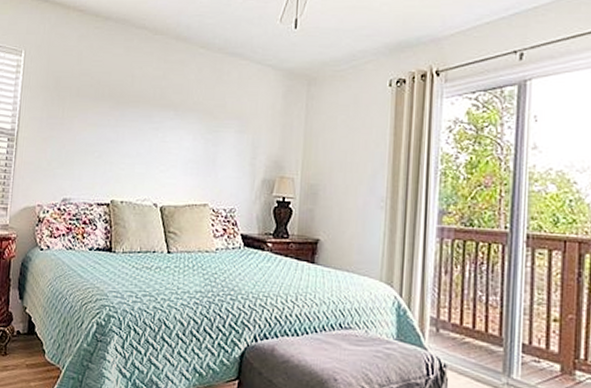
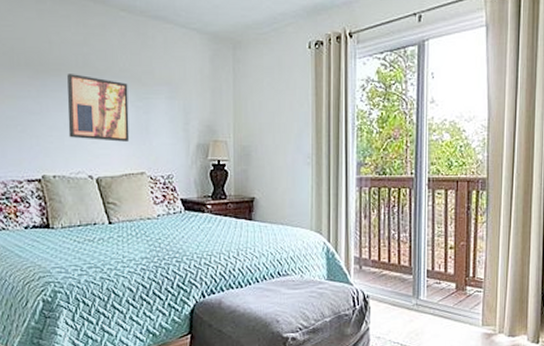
wall art: none [139,106,200,173] -> present [67,74,130,142]

